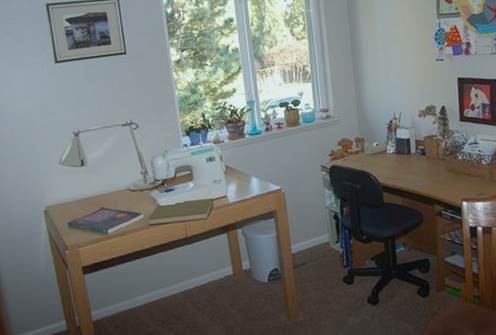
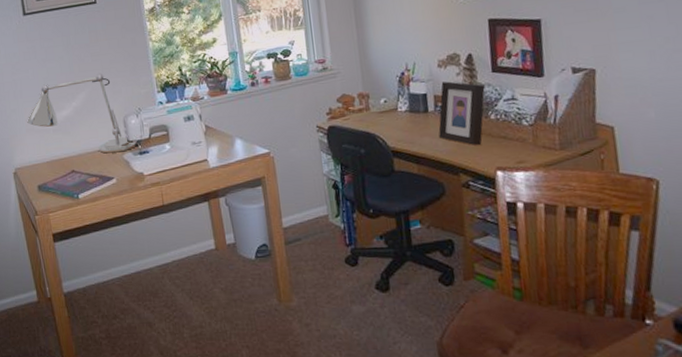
book: present [148,198,214,226] -> none [121,162,193,191]
picture frame: none [418,128,455,181] -> present [438,81,485,145]

